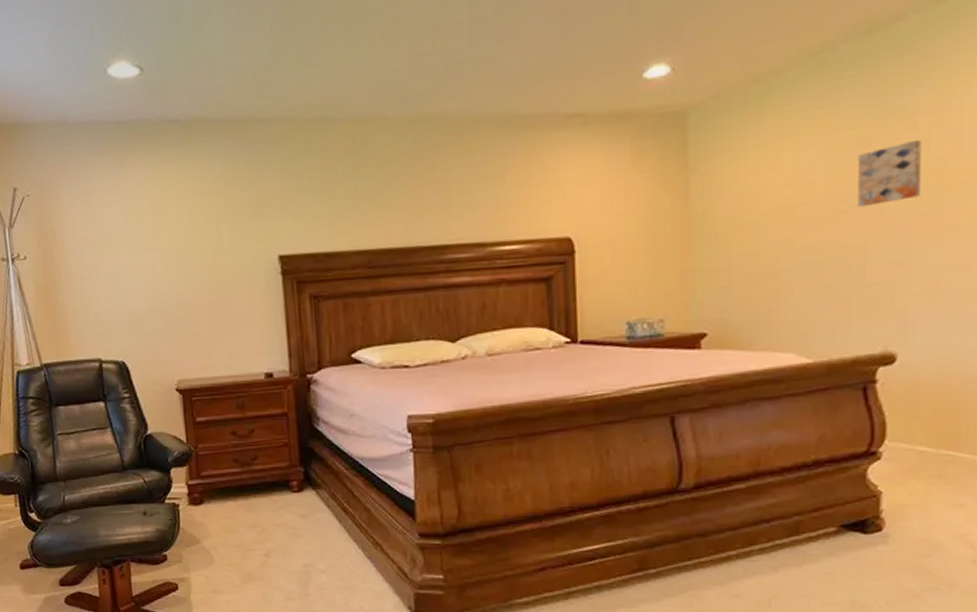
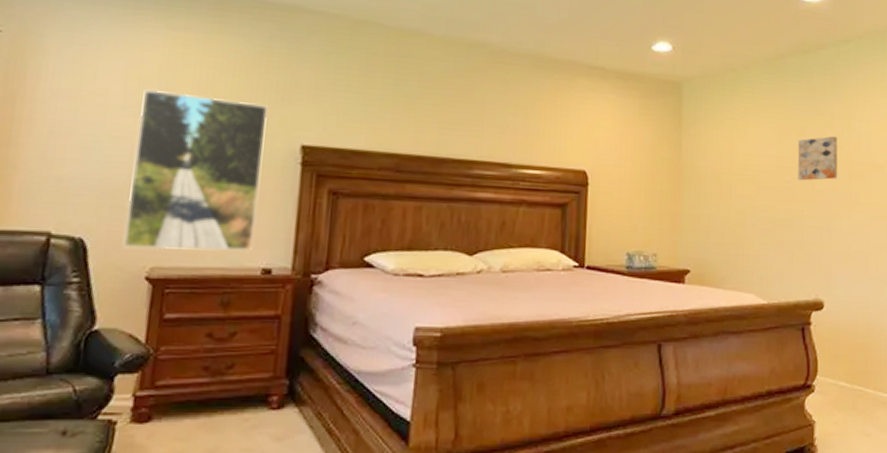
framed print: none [141,221,254,365] -> present [122,89,269,252]

